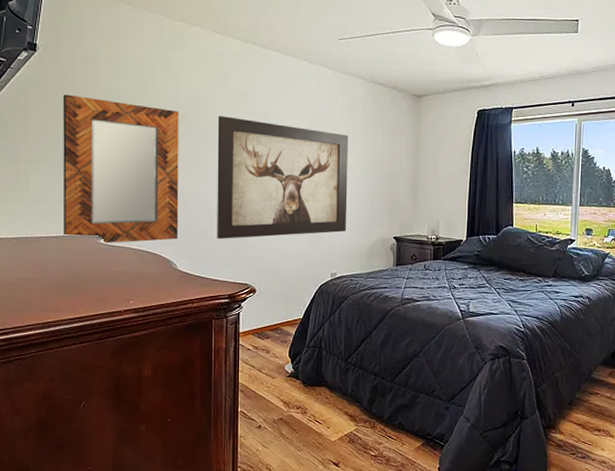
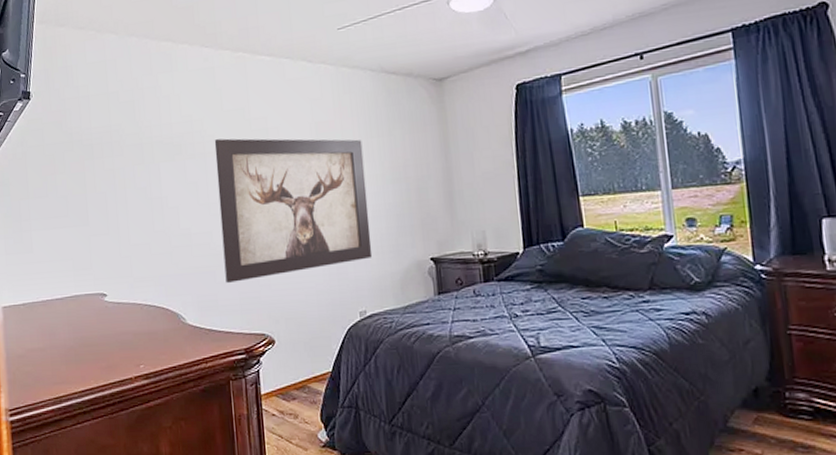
home mirror: present [62,94,179,244] -> none [58,140,184,302]

